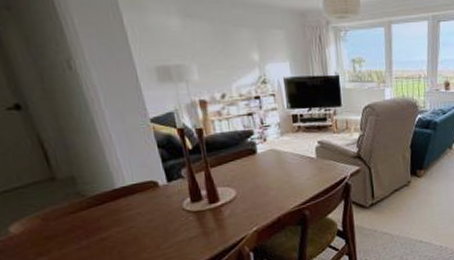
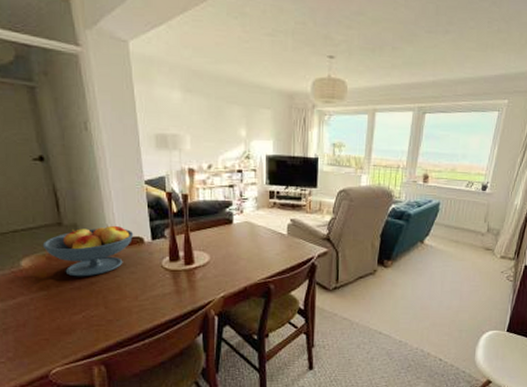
fruit bowl: none [33,171,146,236] -> present [42,225,134,277]

